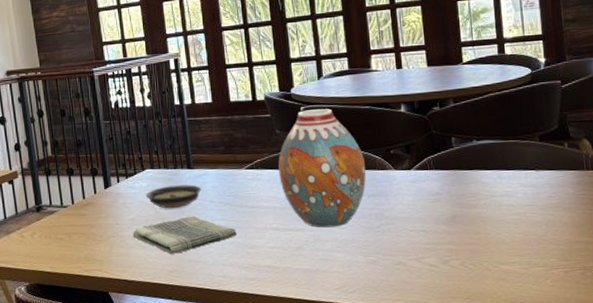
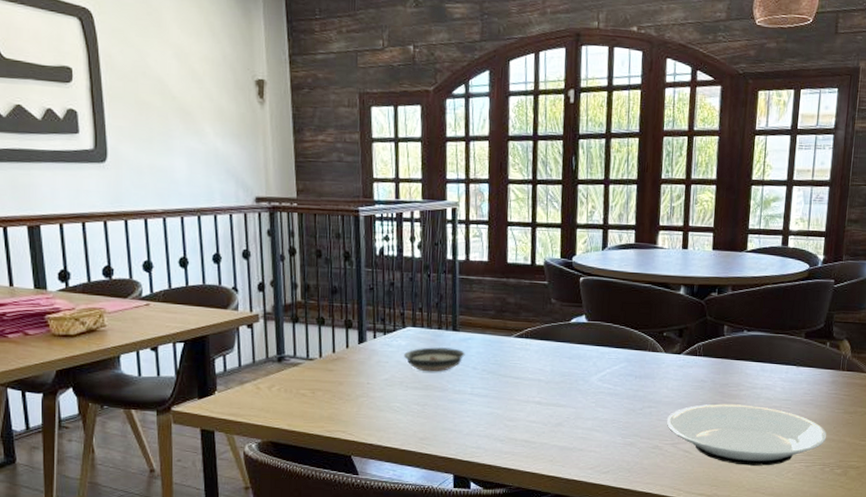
dish towel: present [132,216,237,254] -> none [384,381,497,420]
vase: present [278,109,367,228] -> none [548,281,638,406]
plate: none [406,213,582,276] -> present [666,404,826,466]

